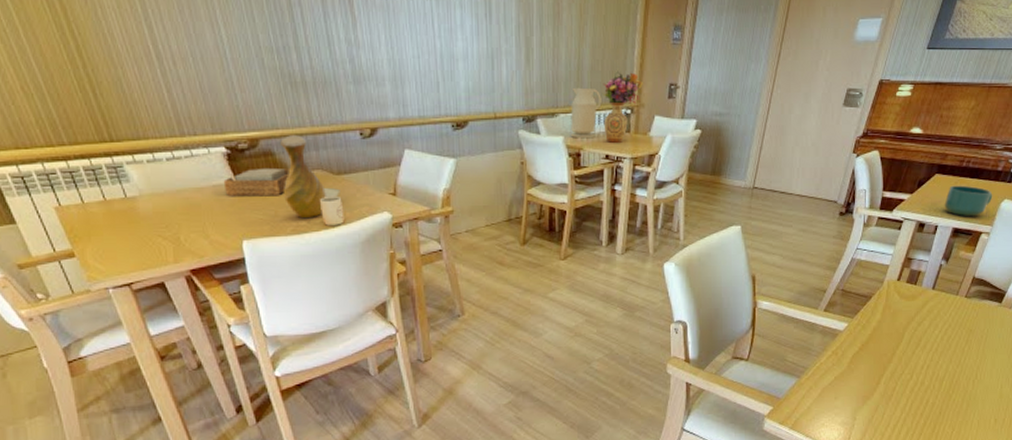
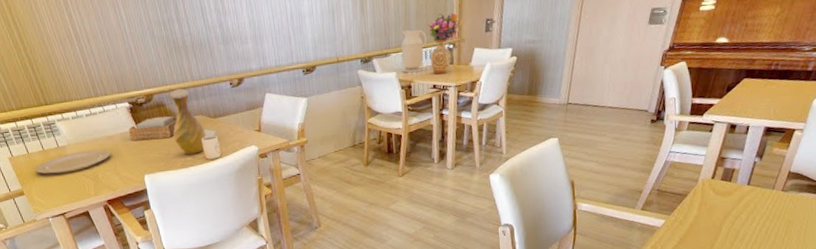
plate: none [92,204,199,232] -> present [35,149,111,174]
cup: present [944,185,993,217] -> none [754,87,804,116]

